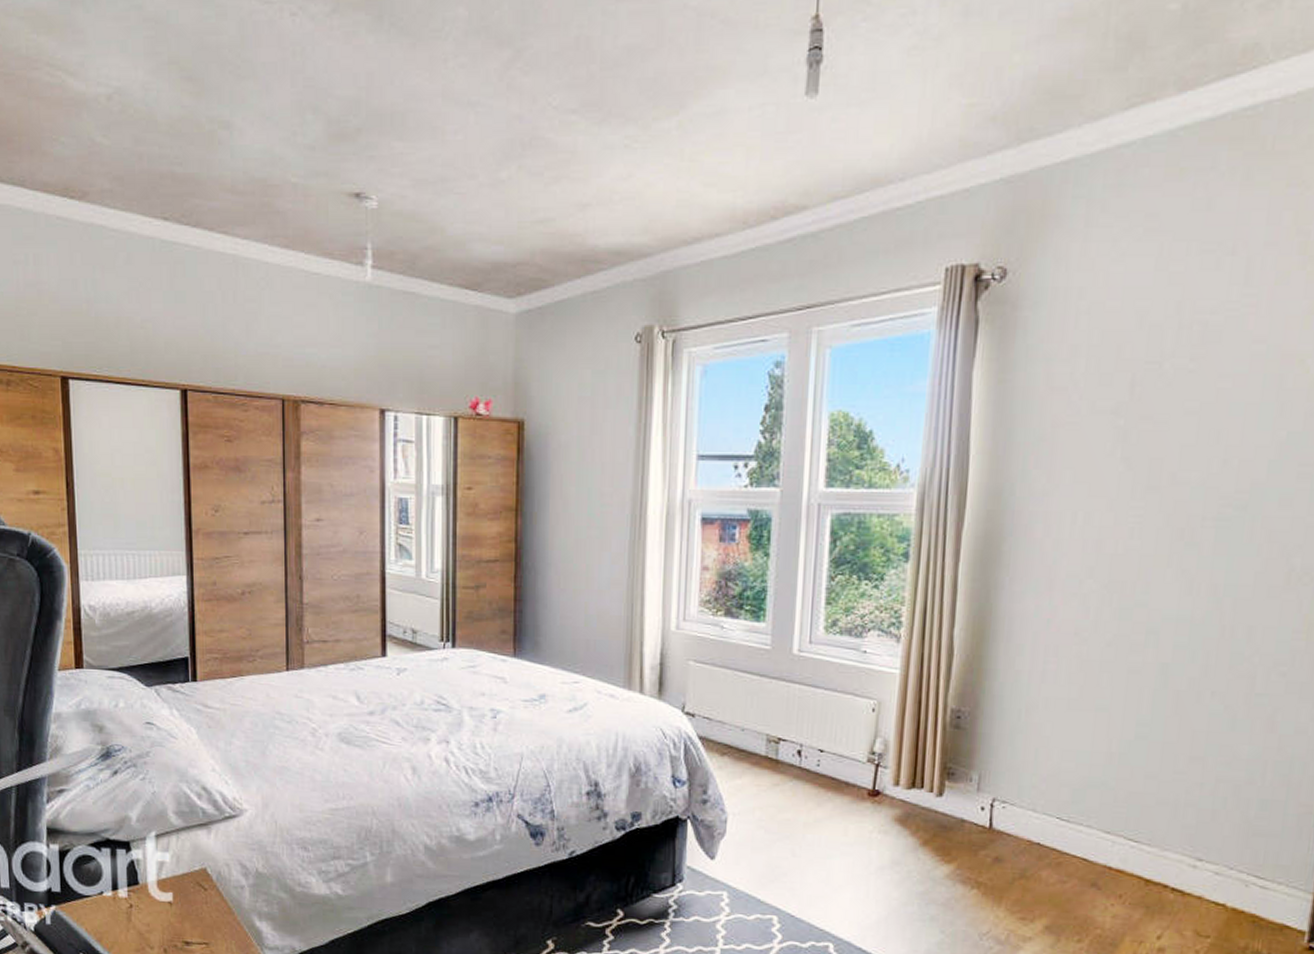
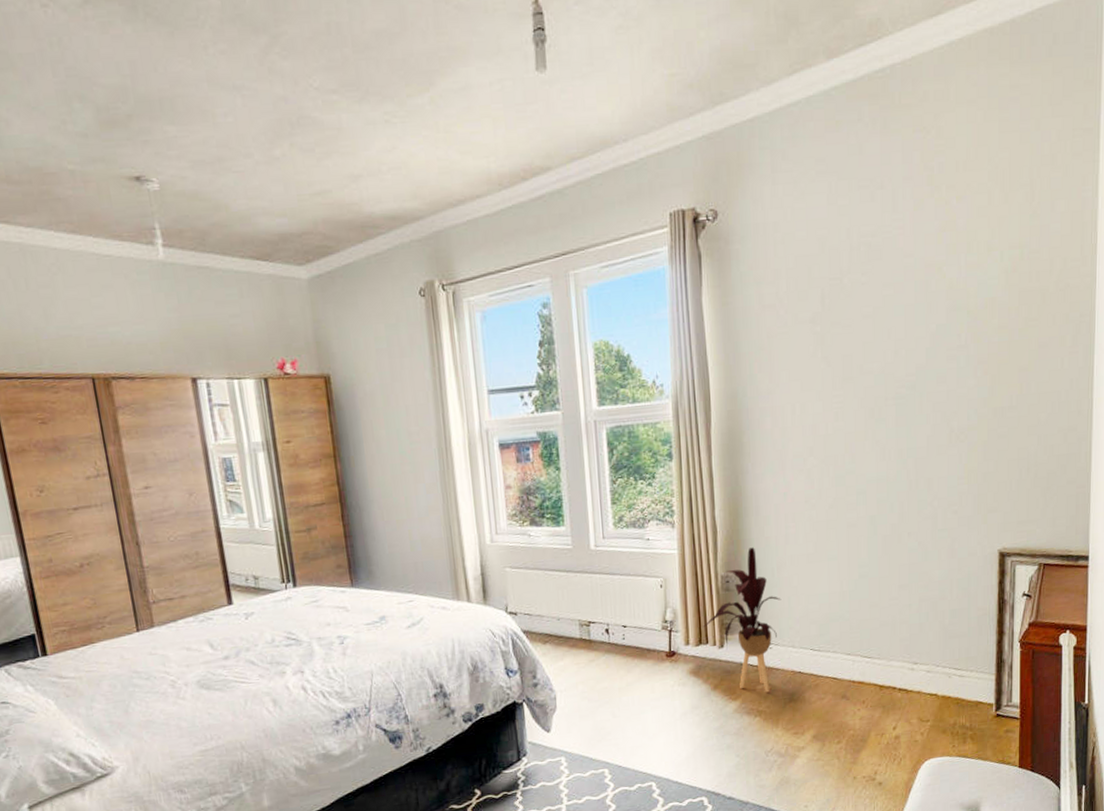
house plant: none [920,680,1027,862] -> present [703,547,782,693]

